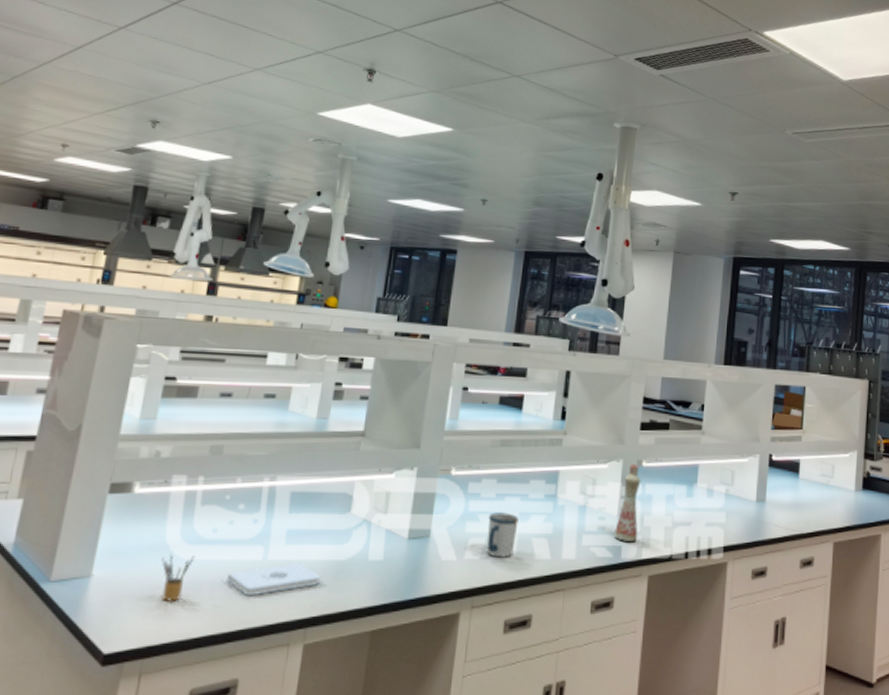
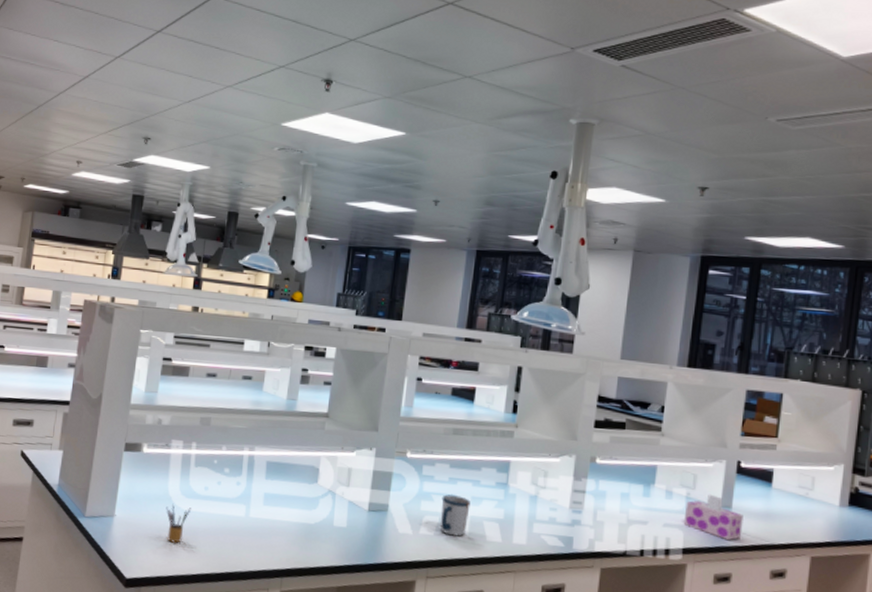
notepad: present [226,563,321,595] -> none [216,522,293,546]
bottle: present [614,463,641,541] -> none [566,459,595,534]
tissue box: none [723,489,776,534] -> present [683,494,743,541]

